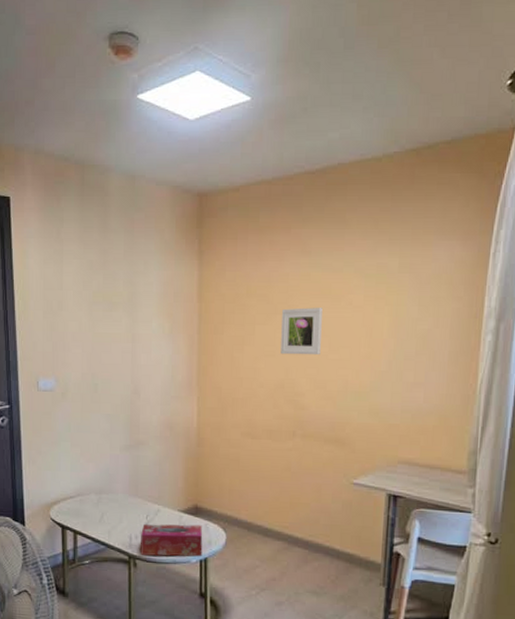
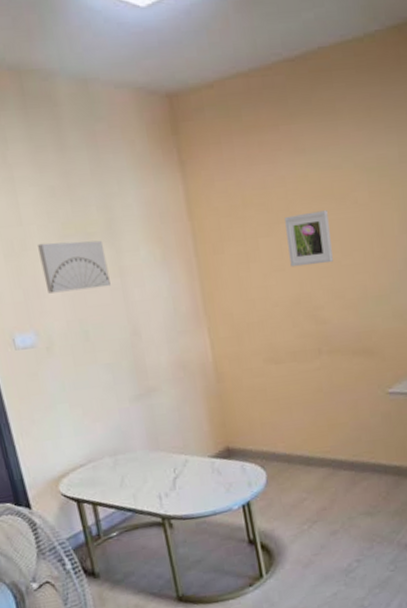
wall art: none [71,306,123,350] -> present [38,240,111,294]
tissue box: present [140,524,203,557] -> none [171,467,244,513]

